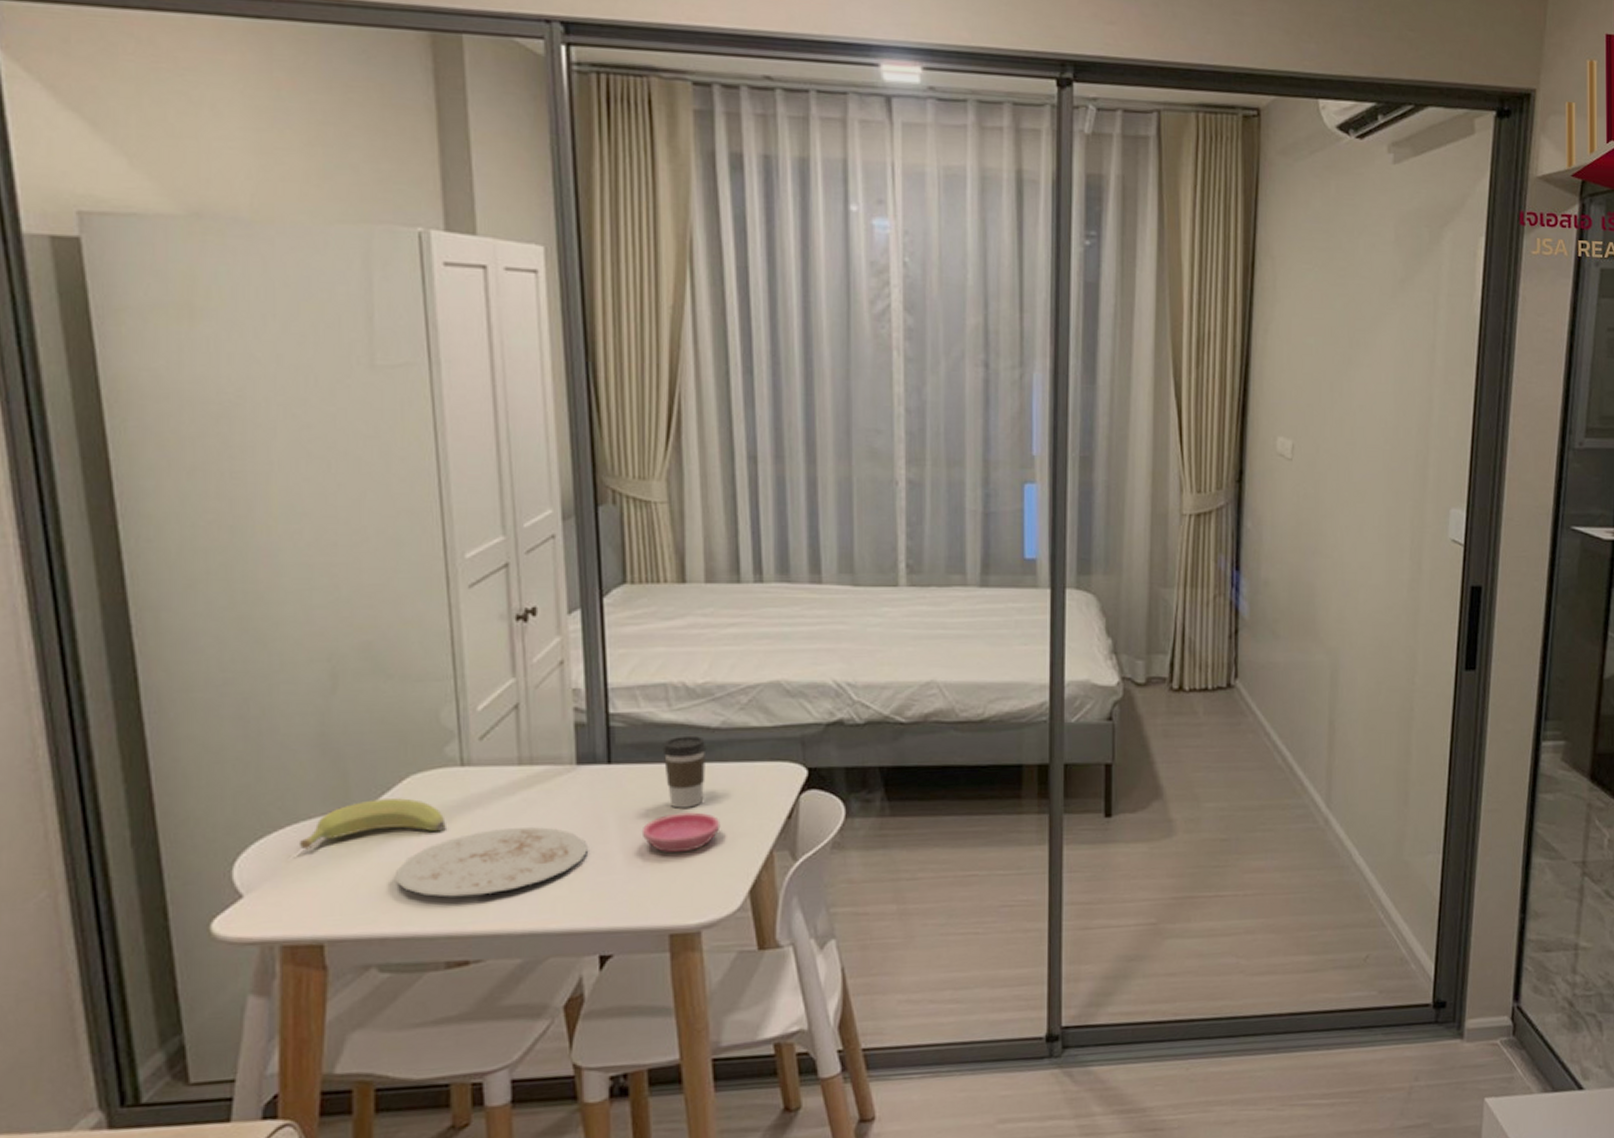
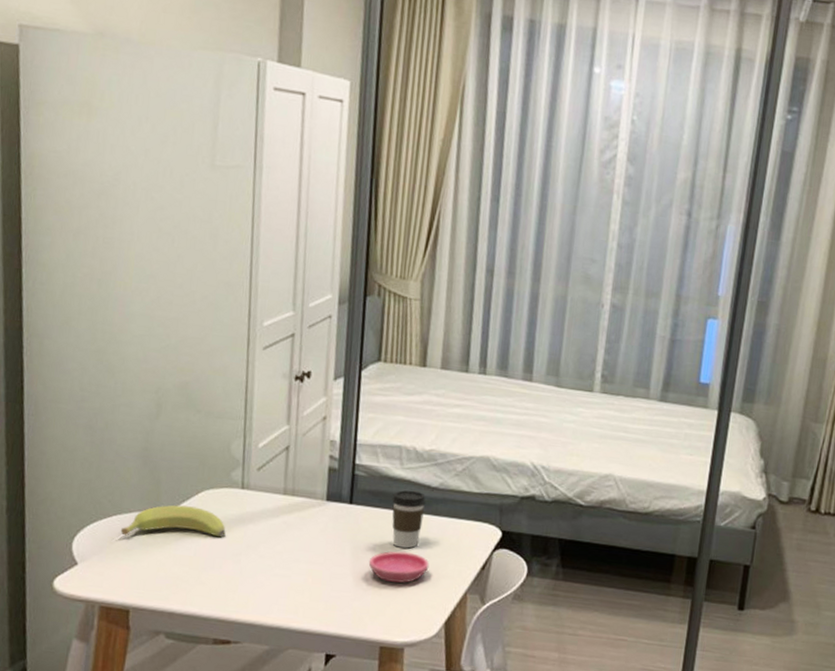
plate: present [394,827,587,897] -> none [184,542,327,592]

